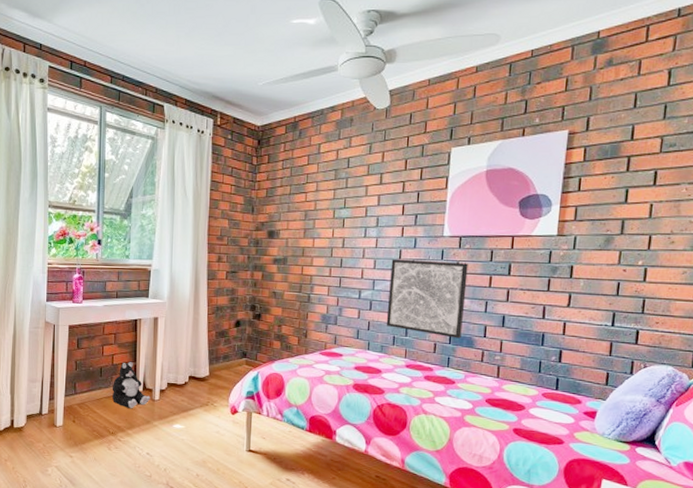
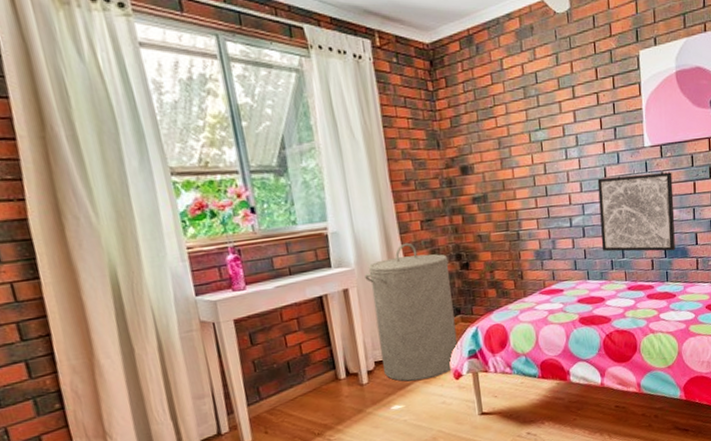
plush toy: present [112,361,150,409] -> none [306,346,358,402]
laundry hamper: none [173,287,244,409] -> present [365,242,459,382]

